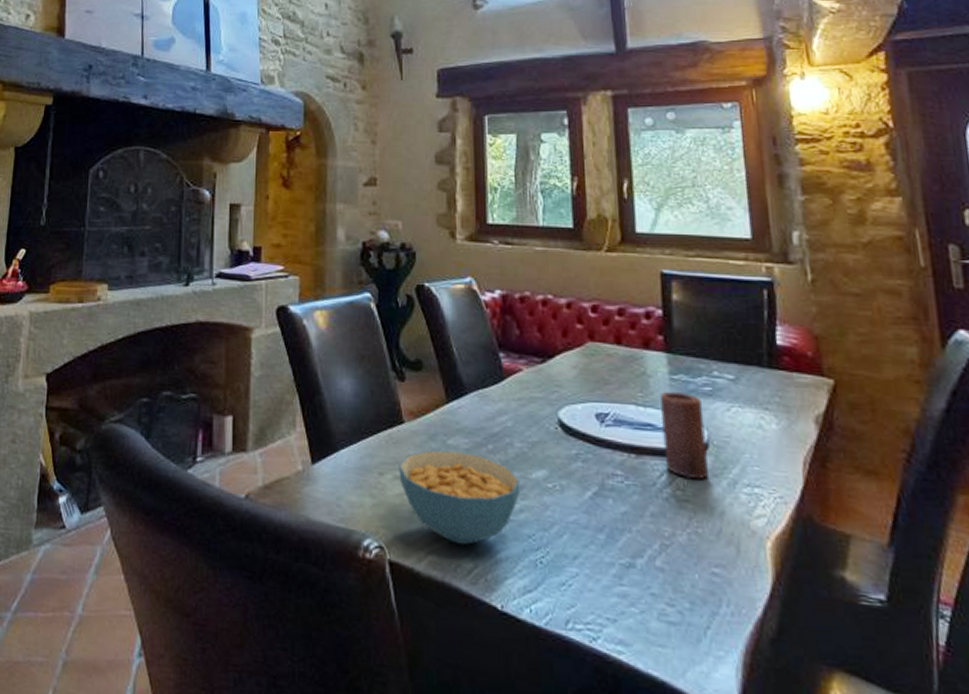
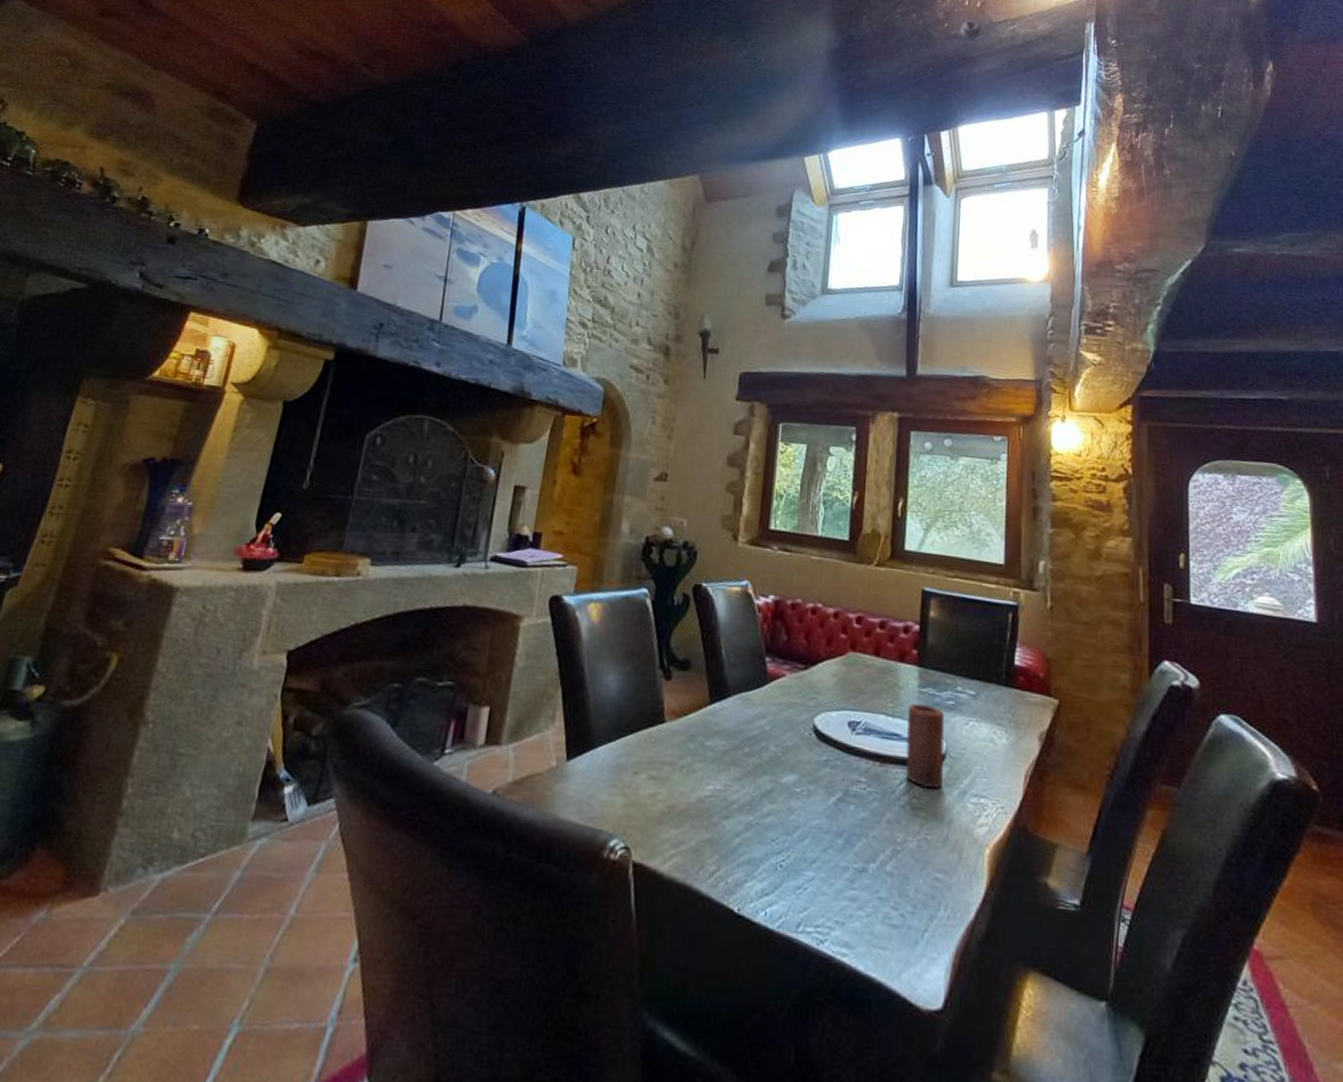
cereal bowl: present [399,449,520,545] -> none [653,750,771,847]

